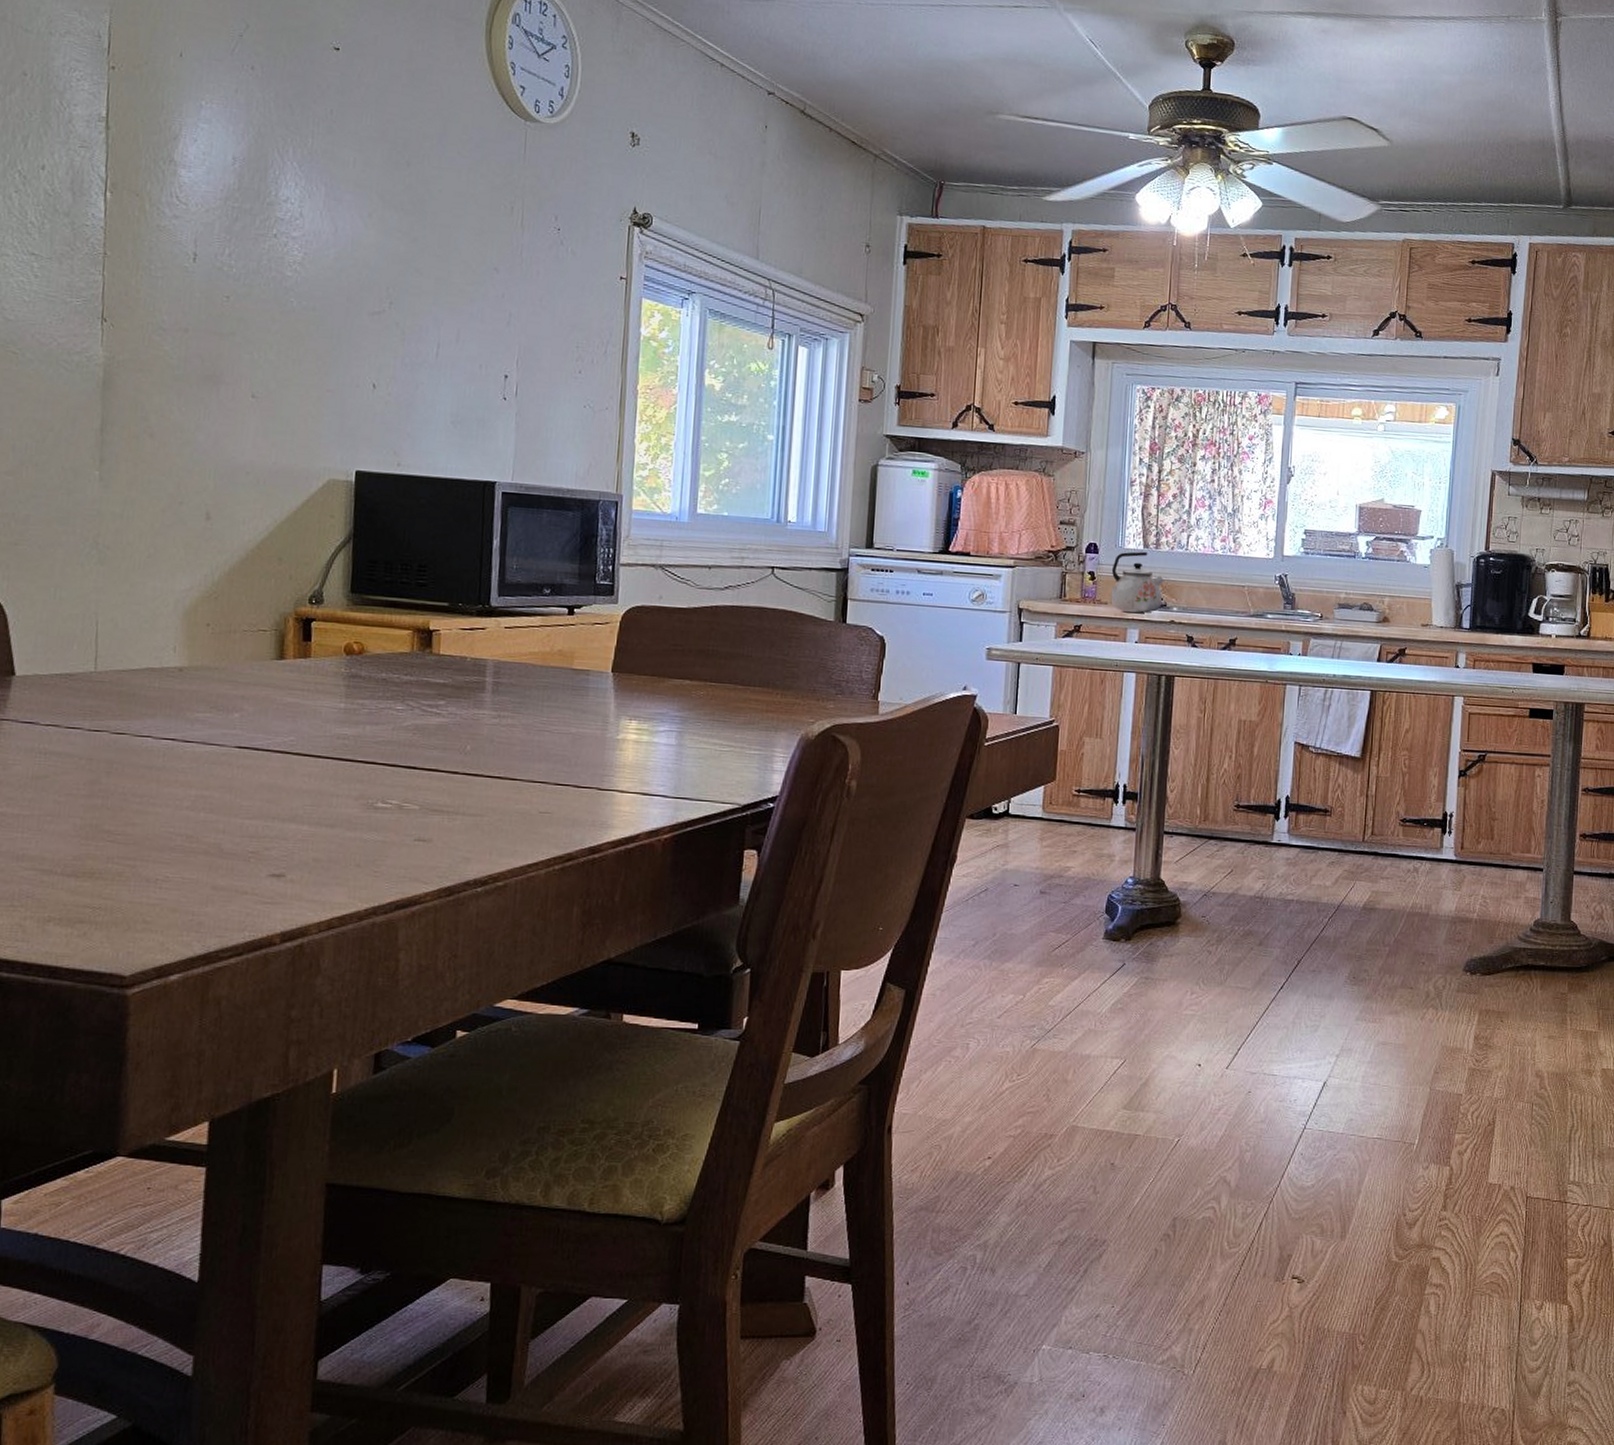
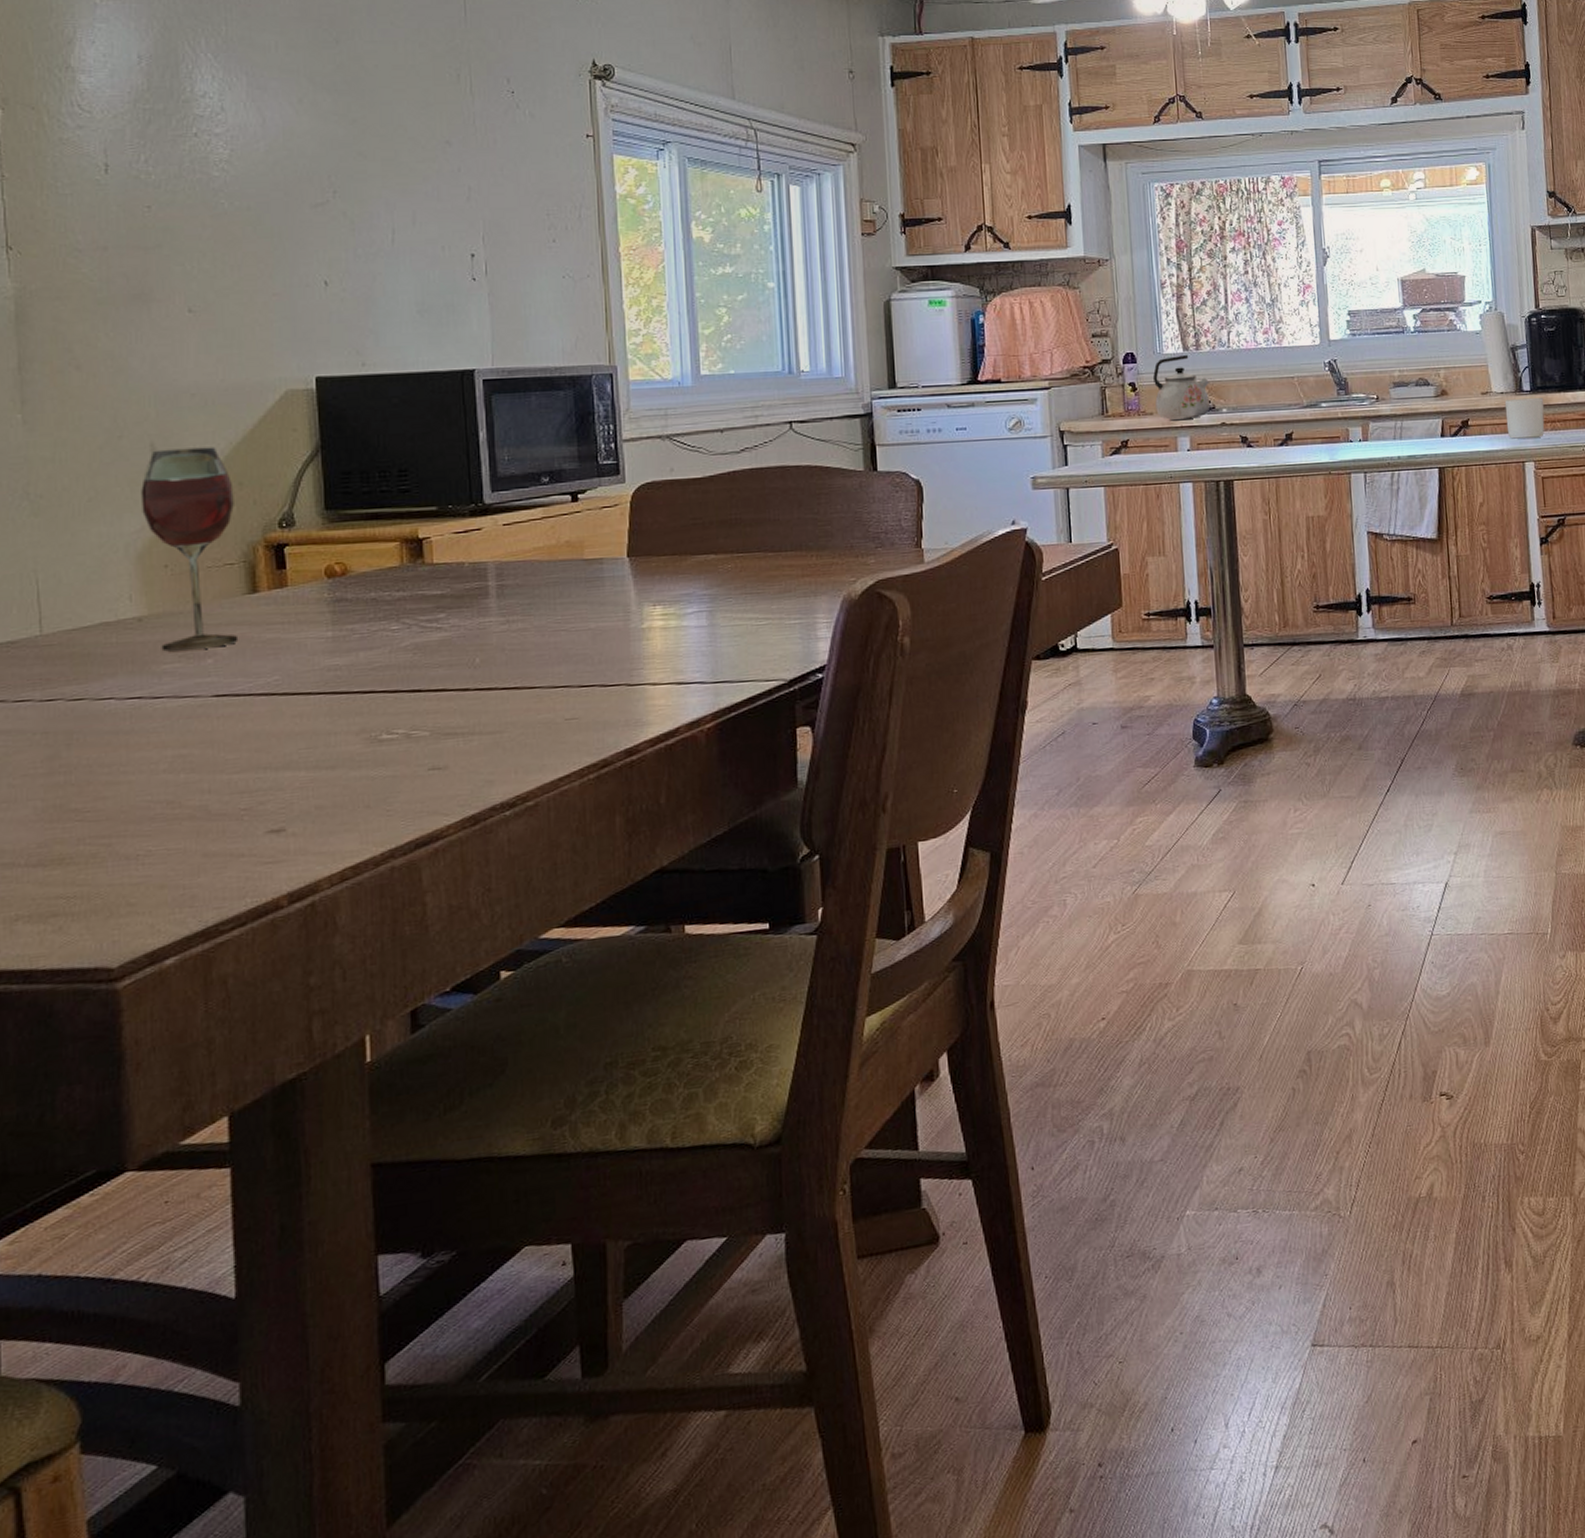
wineglass: none [192,518,274,704] -> present [140,447,239,652]
mug: none [1441,634,1481,674] -> present [1504,397,1545,439]

